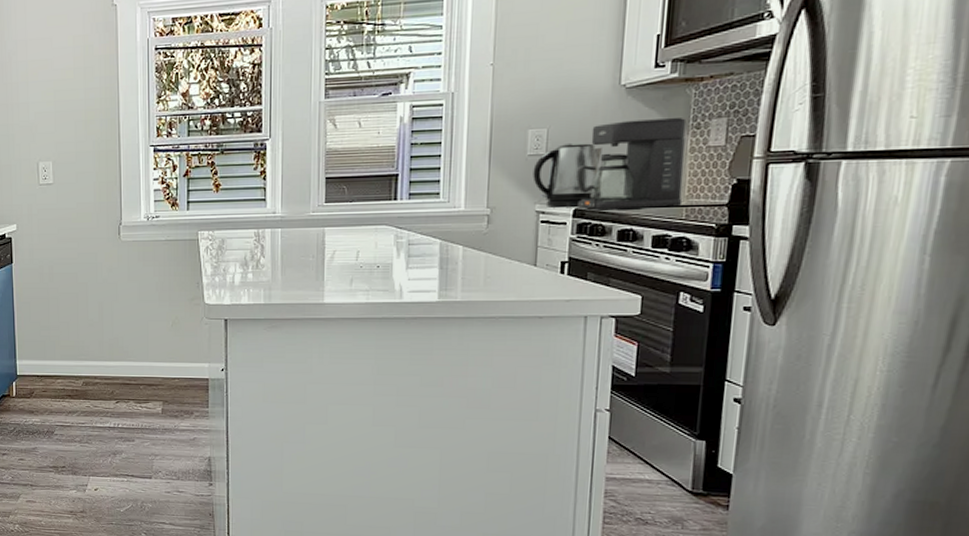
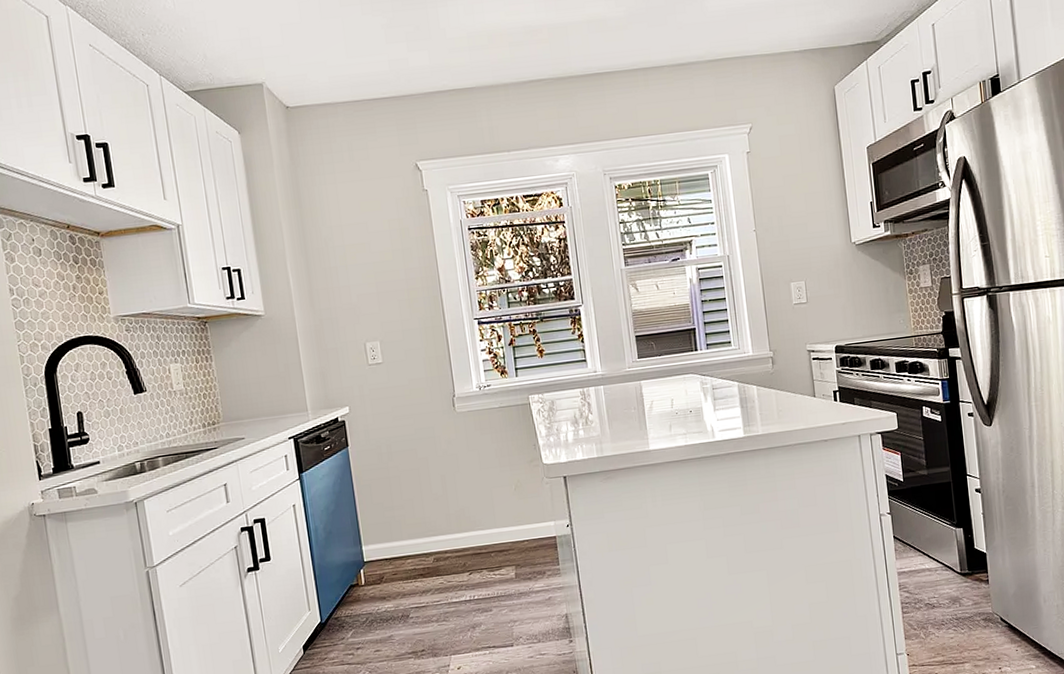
kettle: present [533,142,602,207] -> none [799,290,848,346]
coffee maker: present [576,118,687,210] -> none [832,266,912,346]

